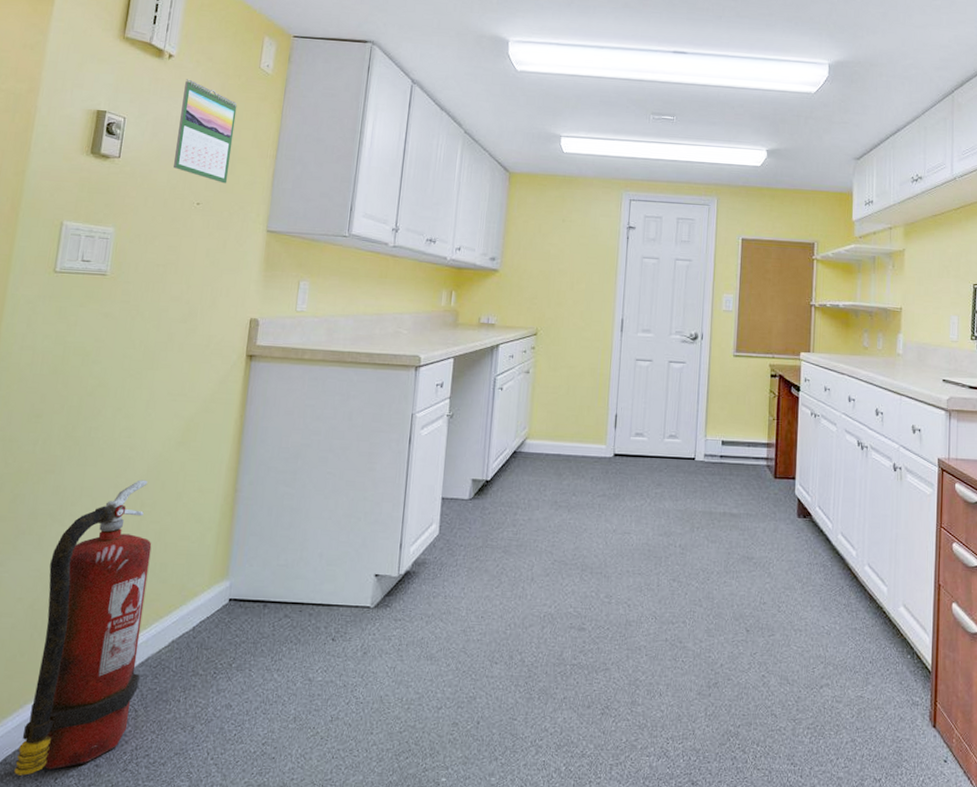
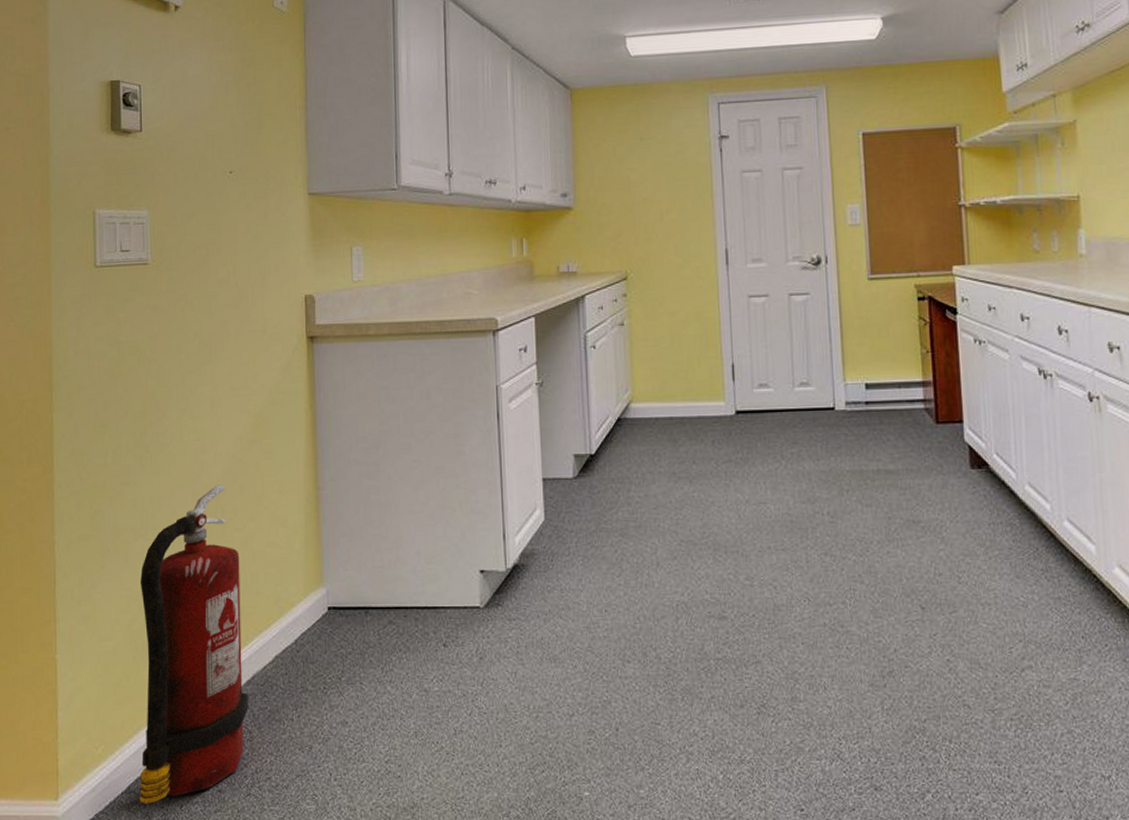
calendar: present [173,79,237,184] -> none [197,31,258,146]

